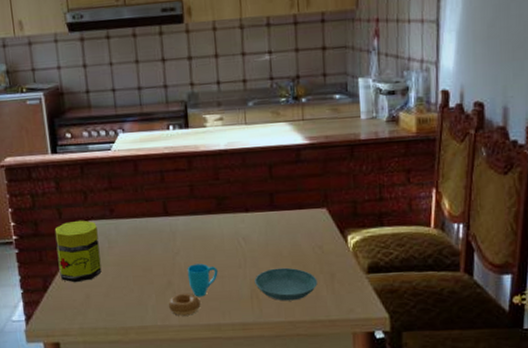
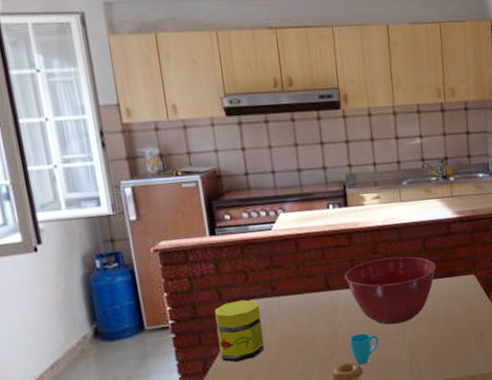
mixing bowl: none [183,184,283,257] -> present [344,256,436,325]
saucer: present [255,267,318,301] -> none [413,330,469,362]

